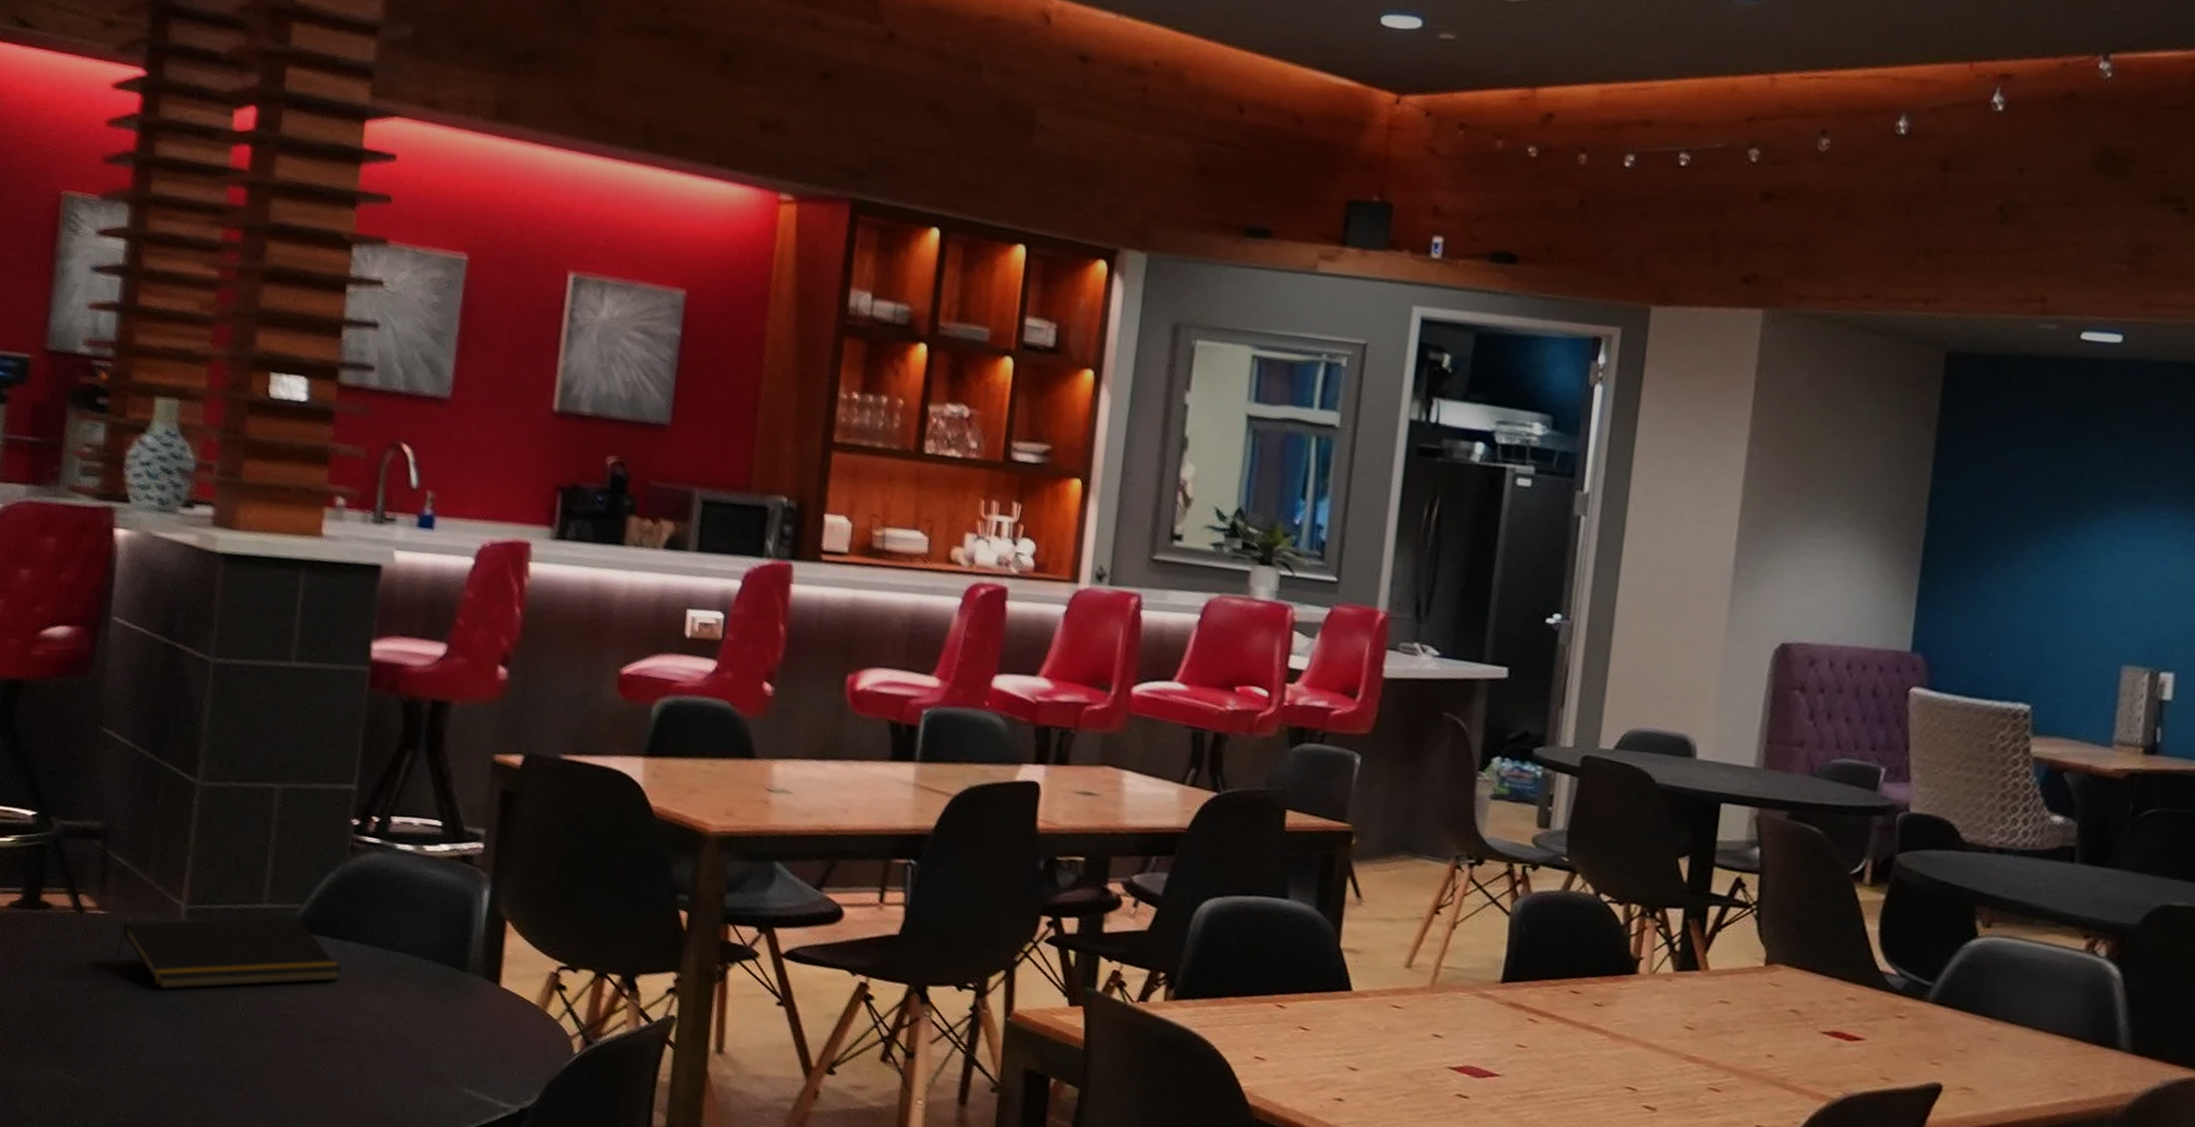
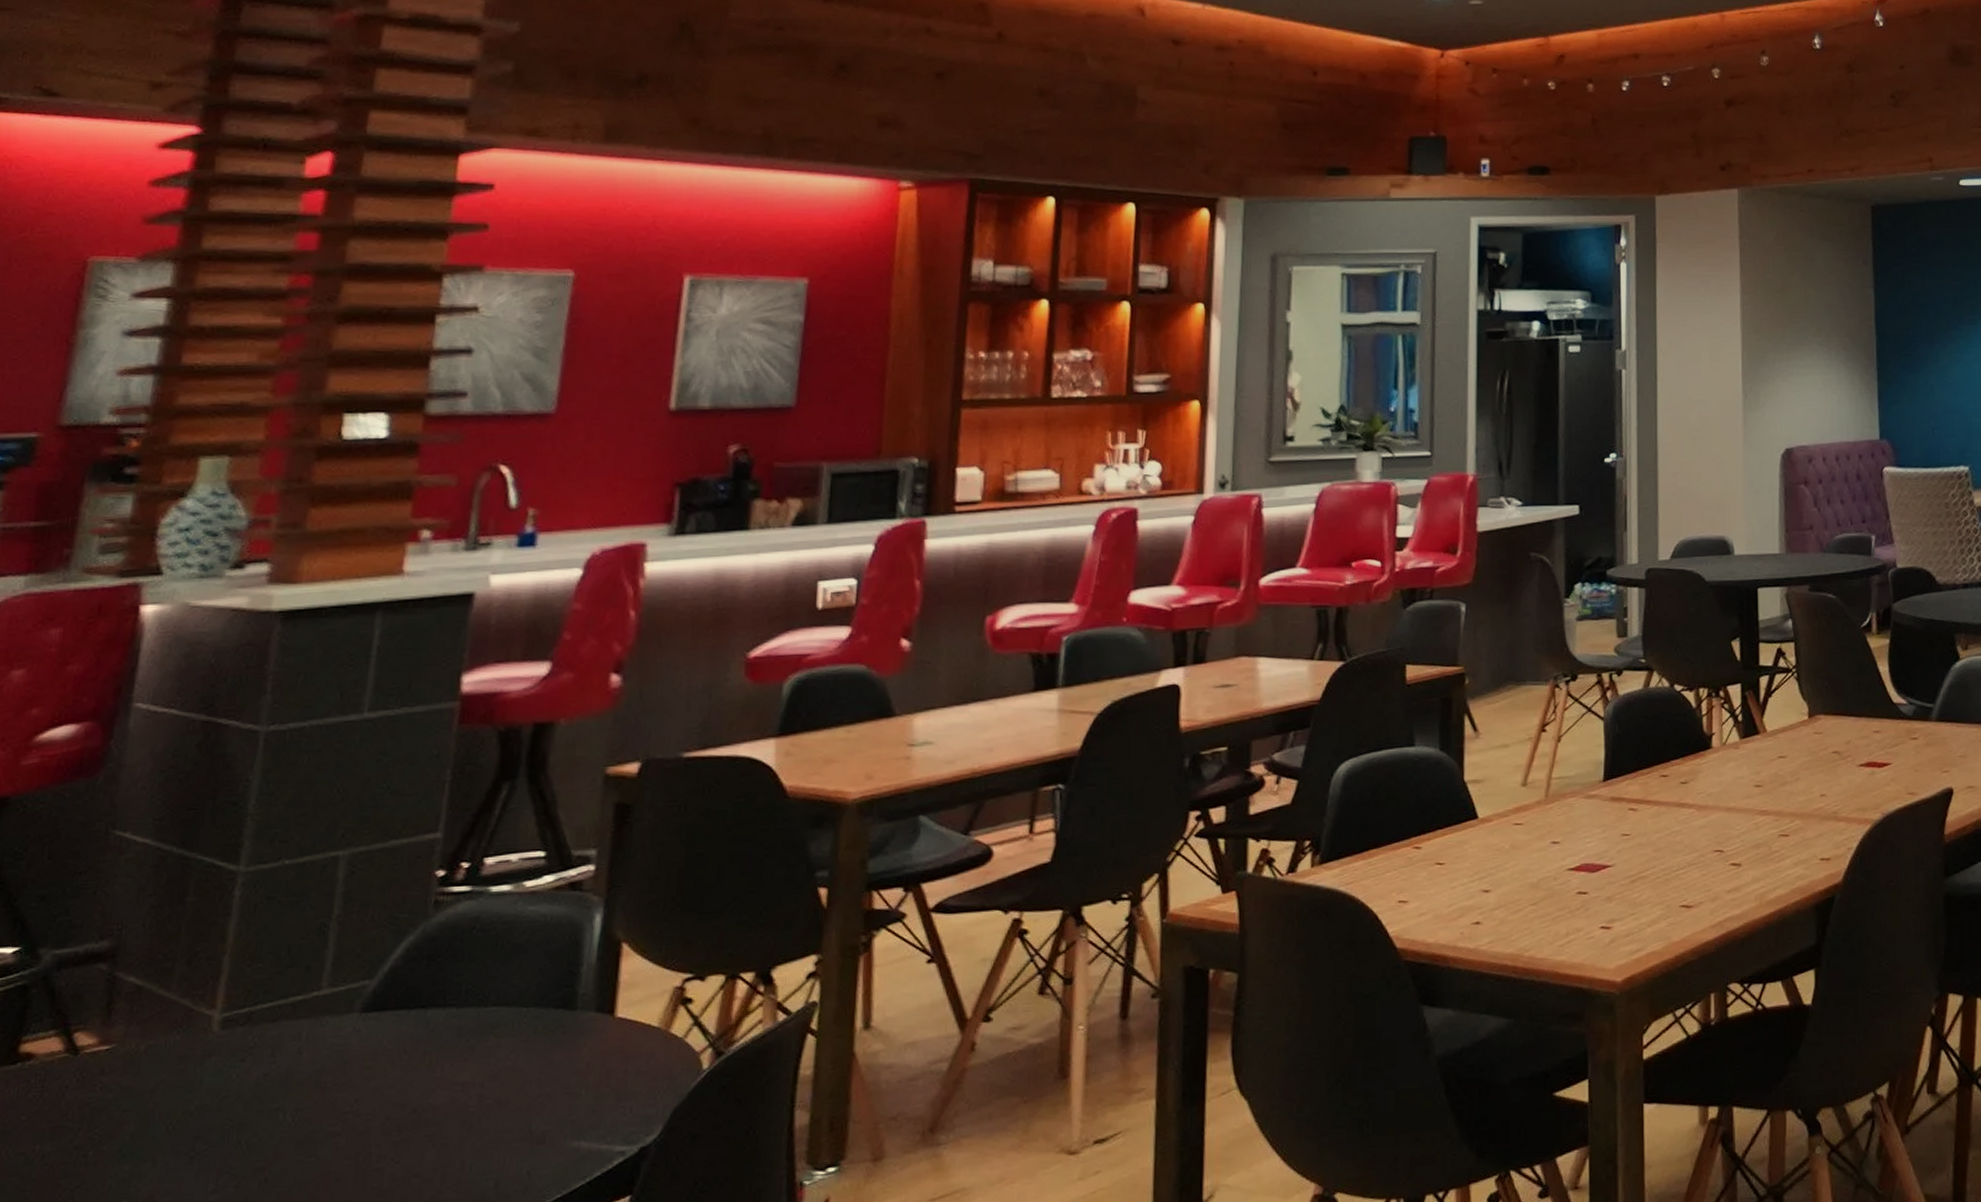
notepad: present [115,916,341,990] -> none [121,995,420,1121]

